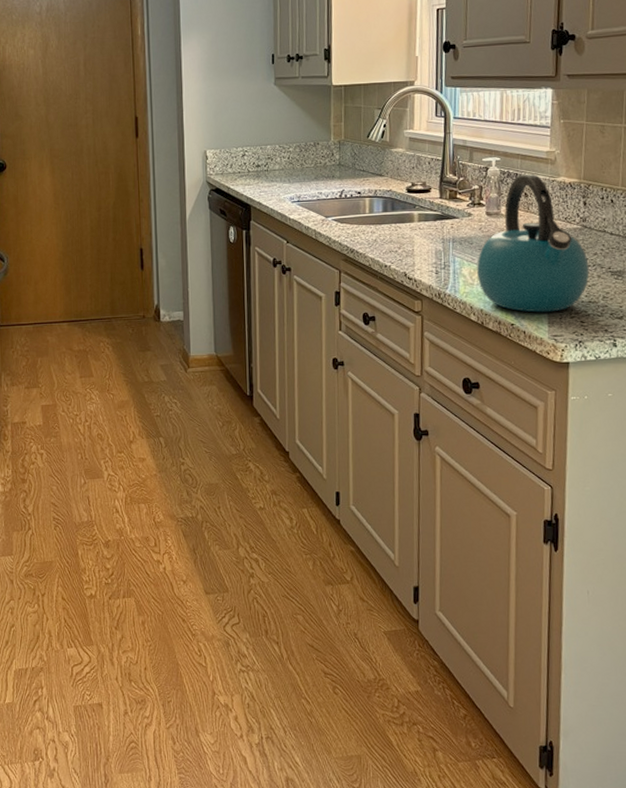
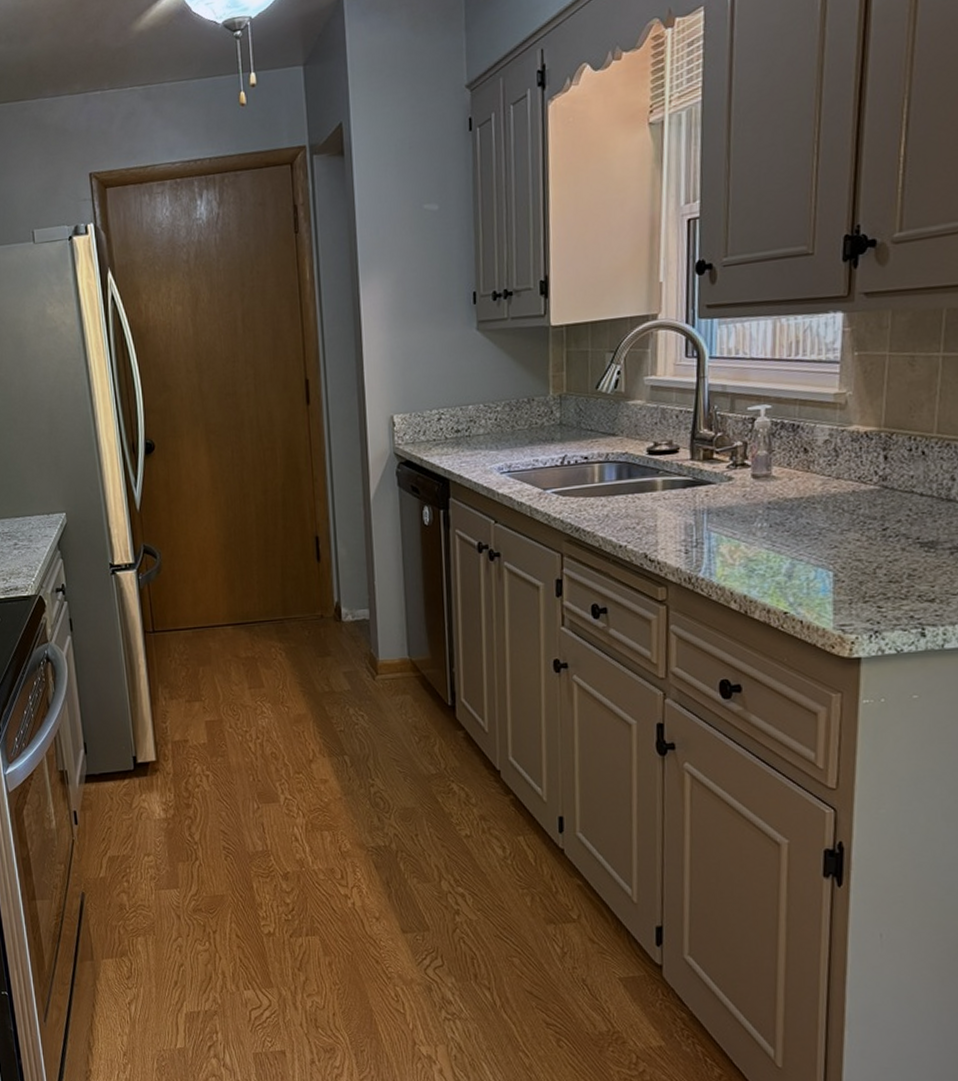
kettle: present [477,173,590,313] -> none [739,423,890,598]

